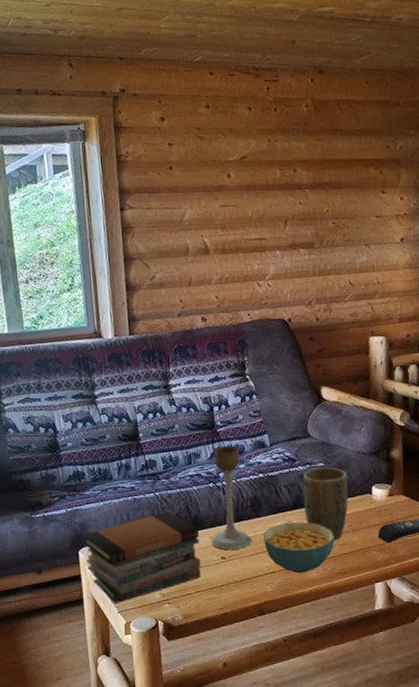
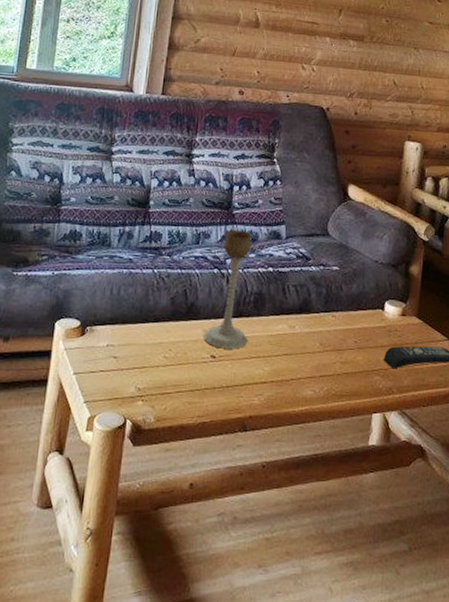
book stack: present [82,511,201,603] -> none [61,292,193,391]
cereal bowl: present [263,521,335,574] -> none [260,327,337,389]
plant pot: present [302,467,349,540] -> none [309,271,362,356]

